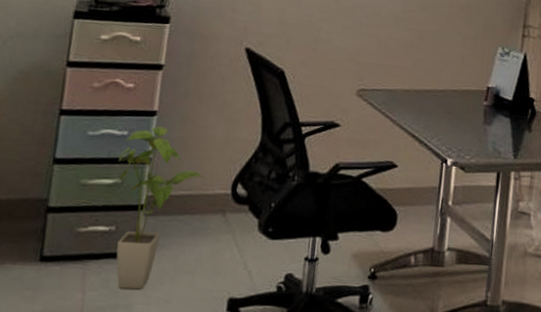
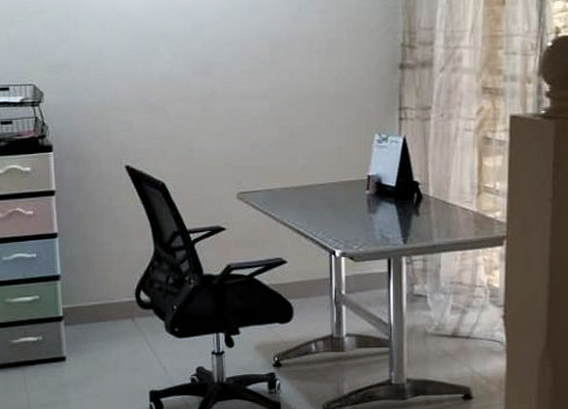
house plant: present [115,126,207,290] -> none [33,247,112,388]

